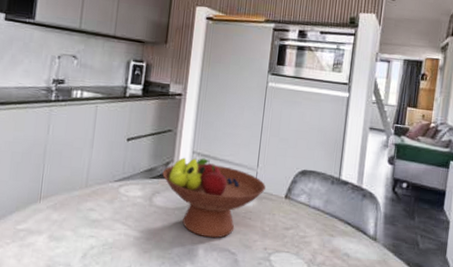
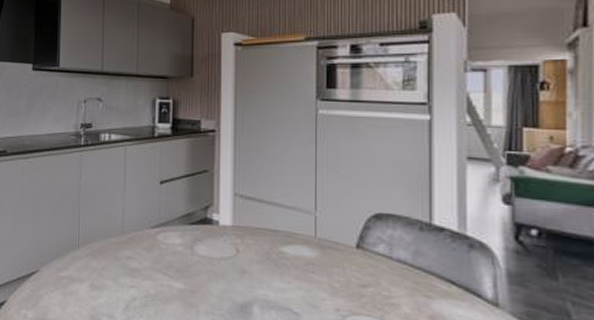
fruit bowl: present [162,157,266,239] -> none [202,200,329,295]

